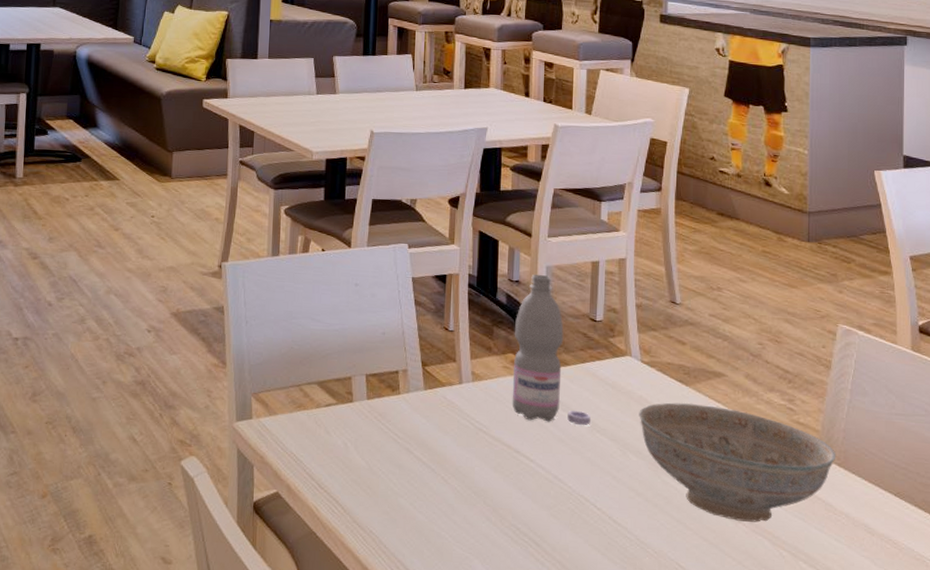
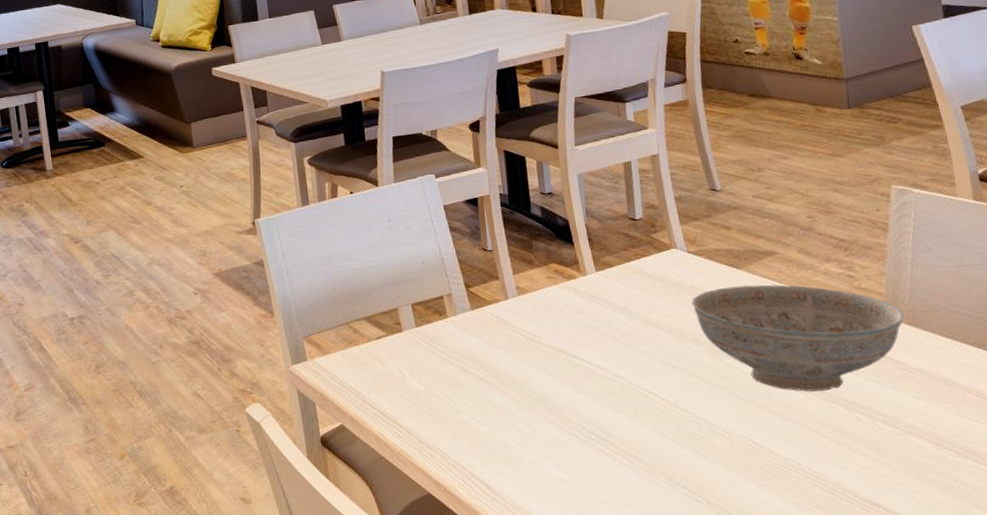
water bottle: present [512,274,590,426] -> none [553,182,643,325]

